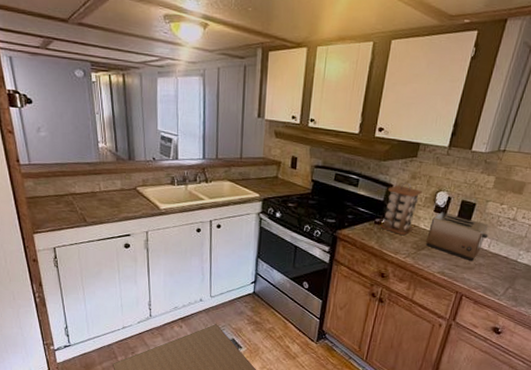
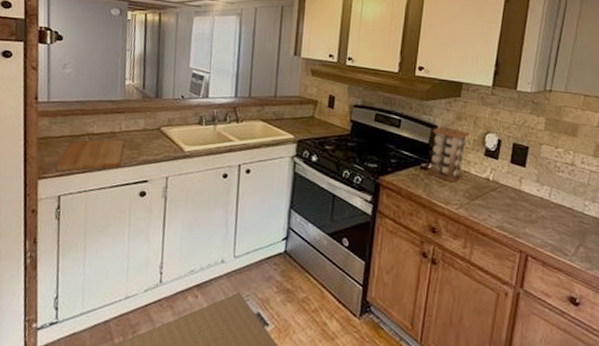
cutting board: none [47,198,106,227] -> present [55,139,125,172]
toaster: present [426,212,489,261] -> none [480,156,547,214]

